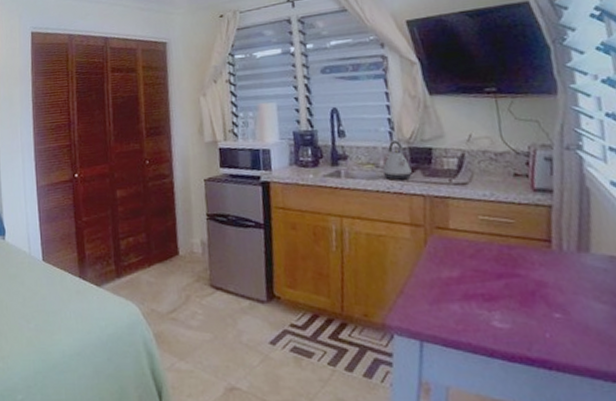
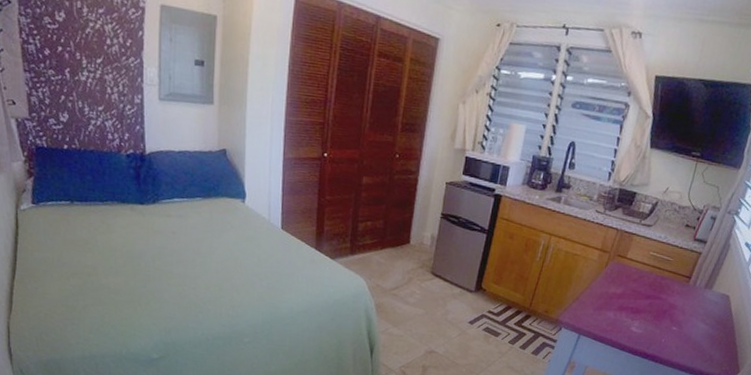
kettle: present [382,140,412,180] -> none [593,180,616,214]

